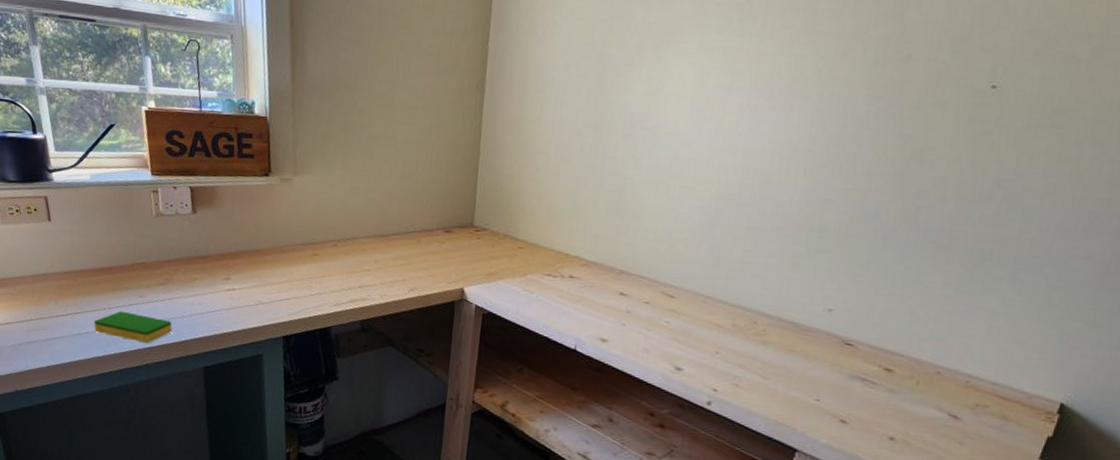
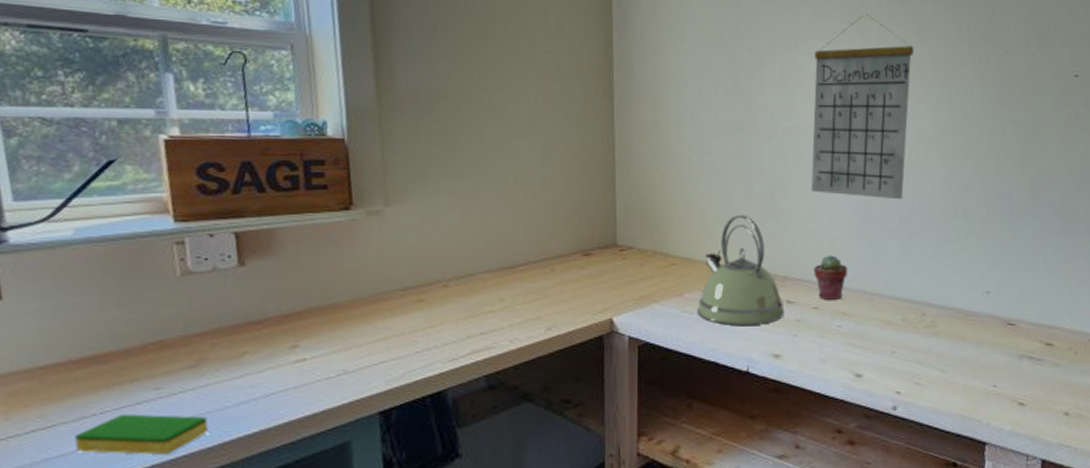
kettle: none [536,208,617,311] -> present [696,214,785,326]
potted succulent: none [650,255,684,298] -> present [813,255,847,300]
calendar: none [661,11,798,209] -> present [811,14,914,200]

